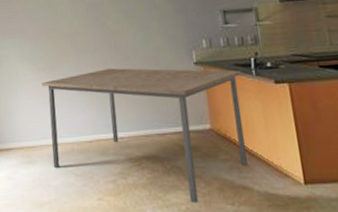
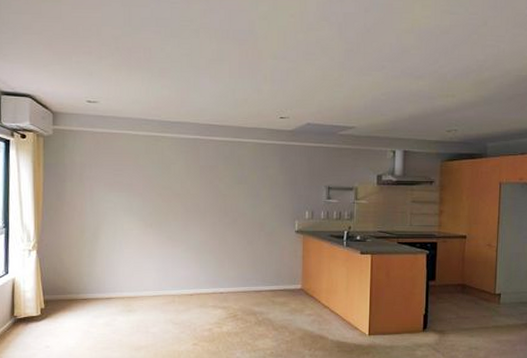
dining table: present [41,68,247,204] -> none [148,230,335,349]

